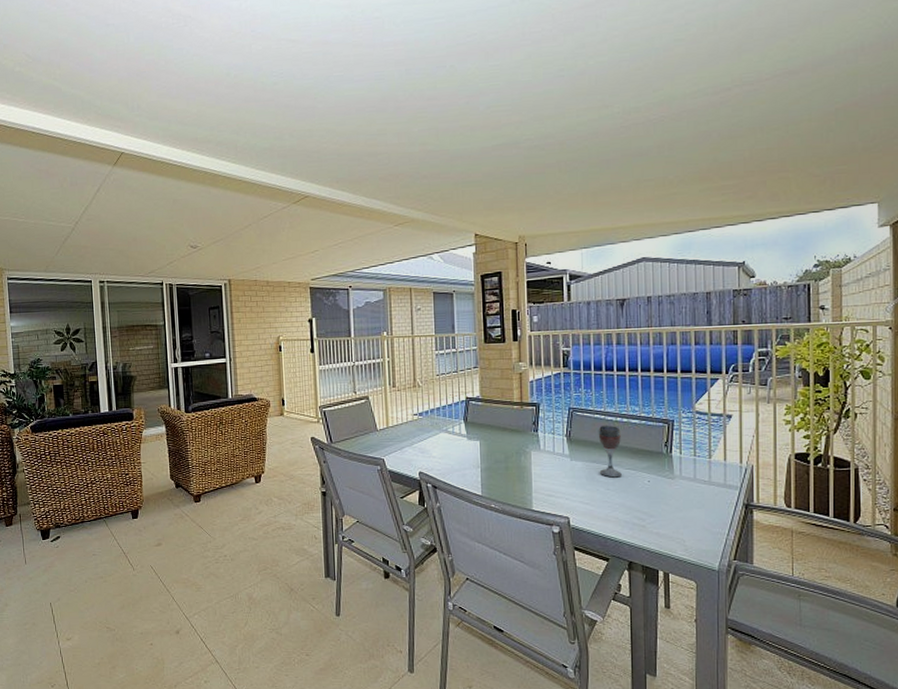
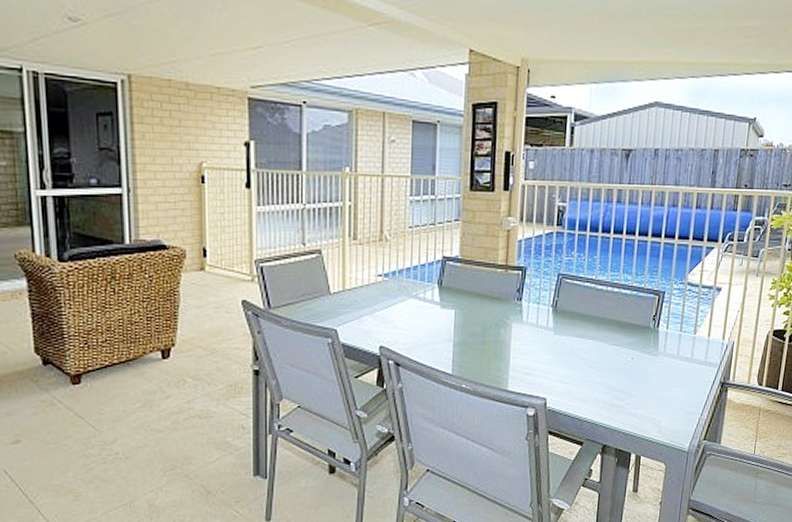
cup: present [598,426,622,478] -> none [584,296,610,354]

